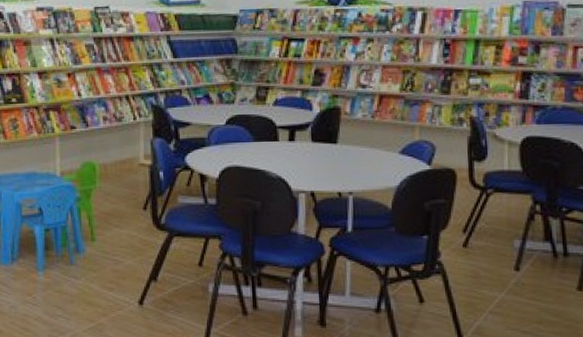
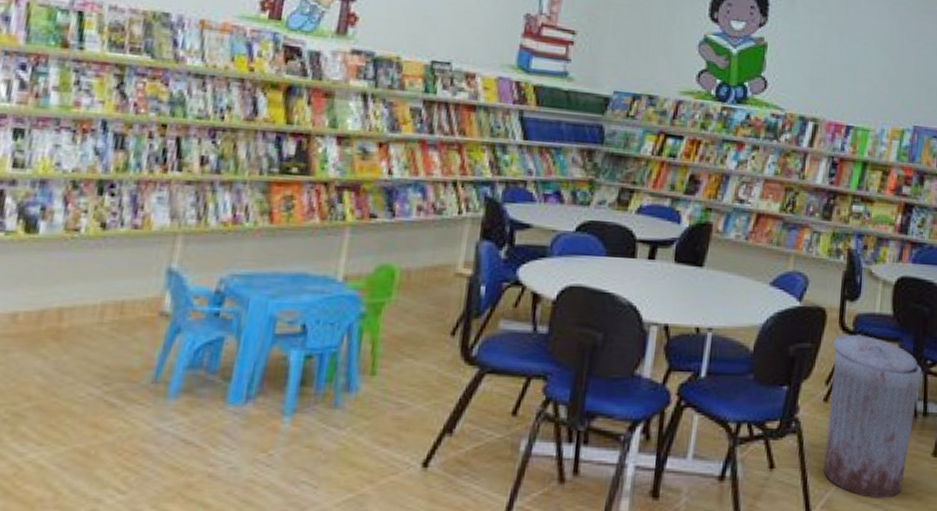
trash can: none [465,189,558,327] -> present [823,334,922,499]

